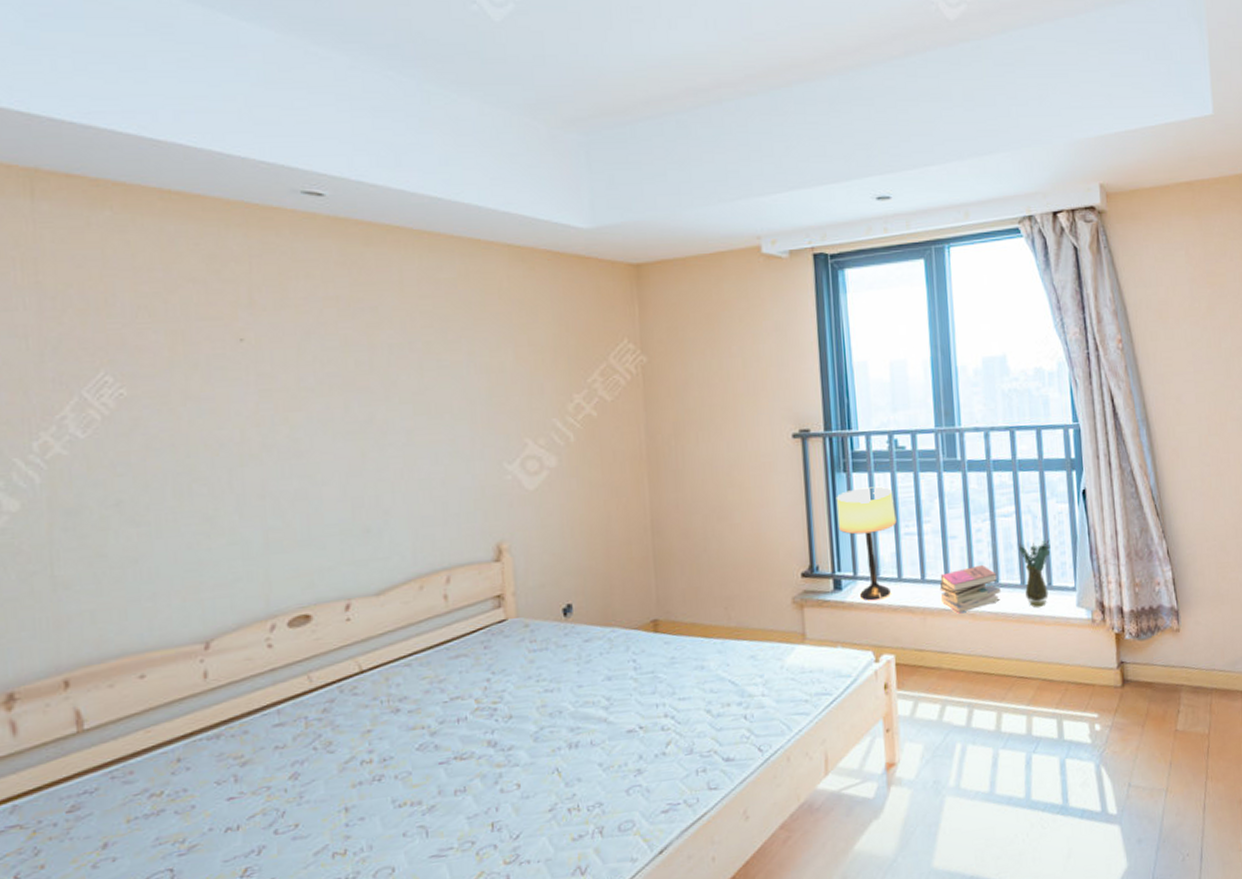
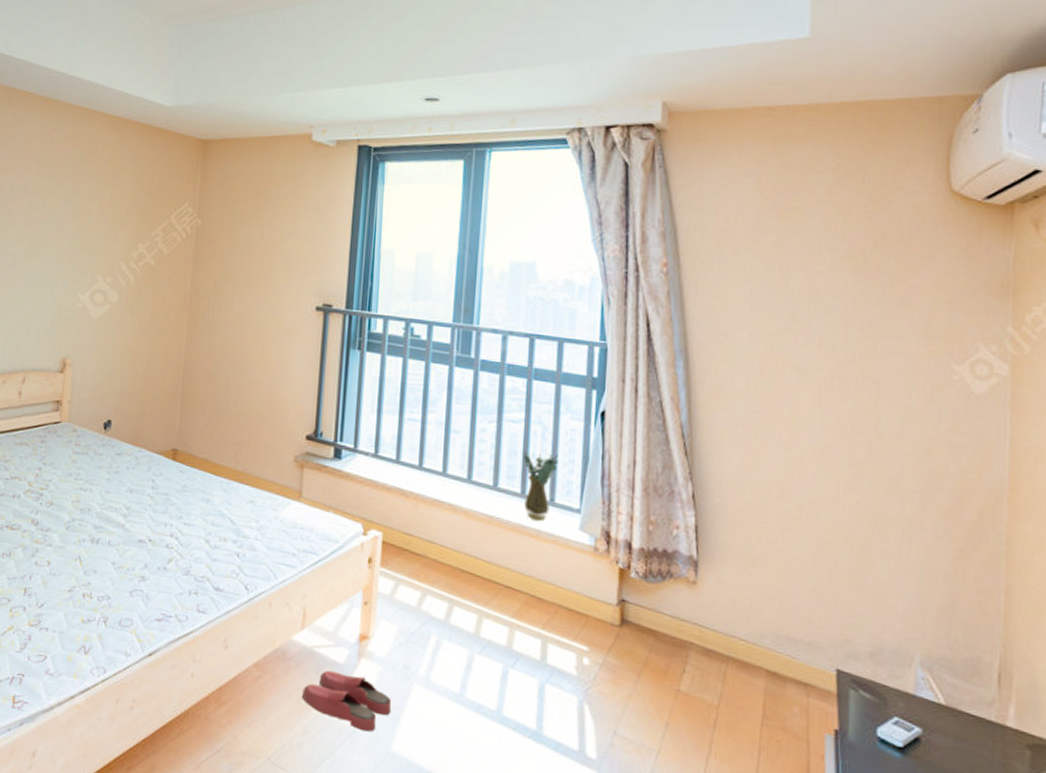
table lamp: present [836,486,897,600] -> none [346,367,403,477]
slippers: none [836,804,927,858] -> present [302,670,391,732]
books: present [940,564,1001,614] -> none [435,464,499,508]

